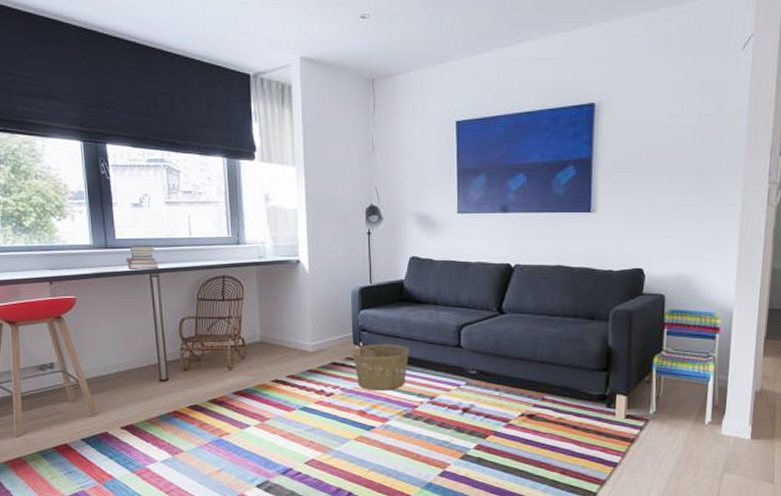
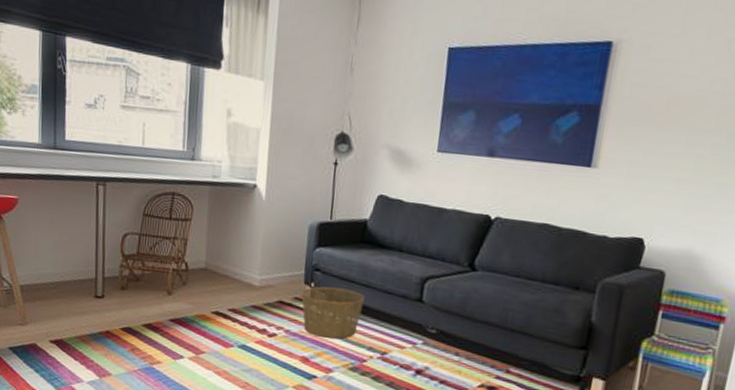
books: present [126,245,159,269] -> none [73,148,107,177]

